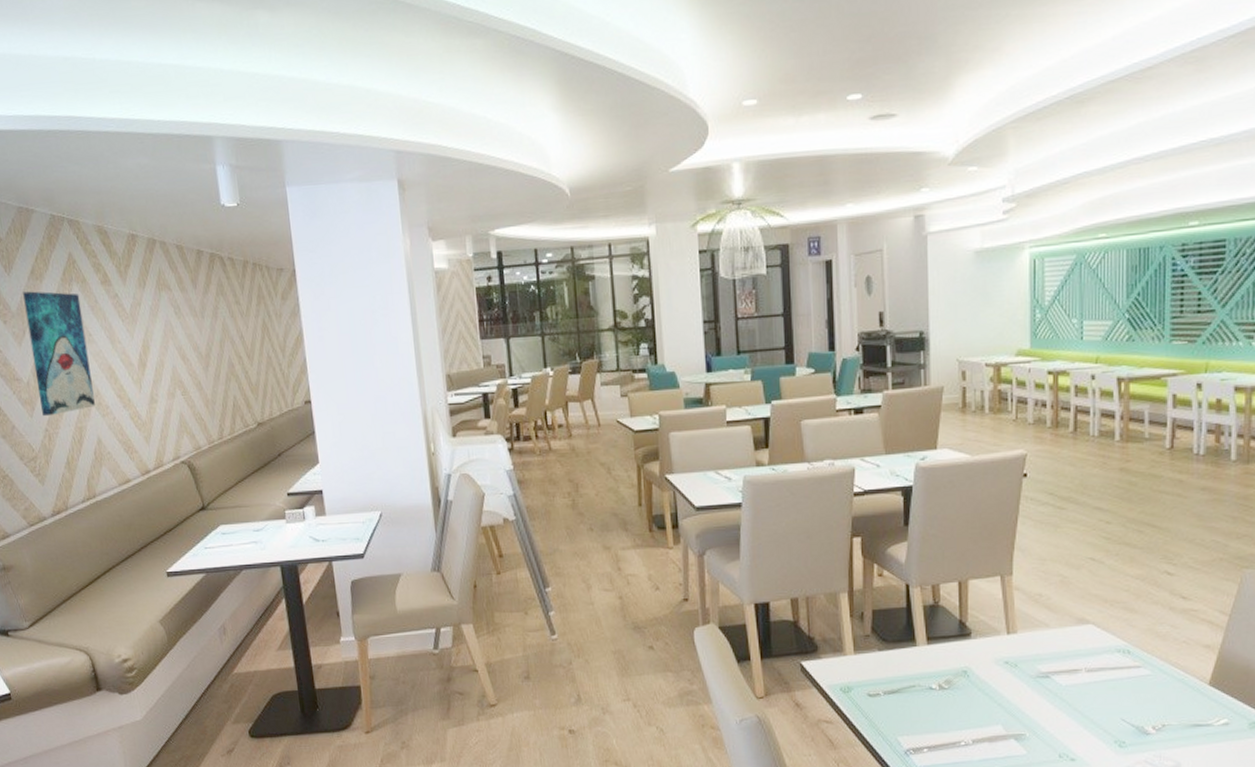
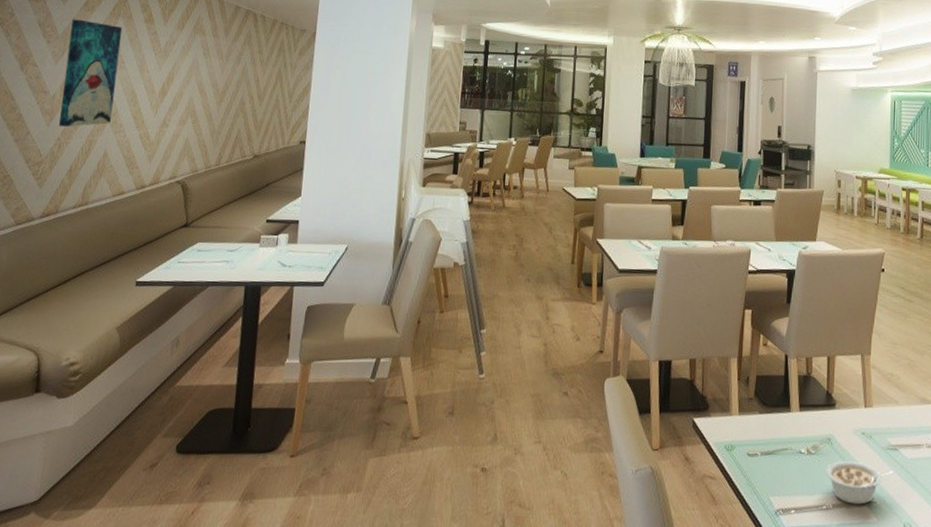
legume: none [963,692,1045,738] -> present [826,460,894,505]

